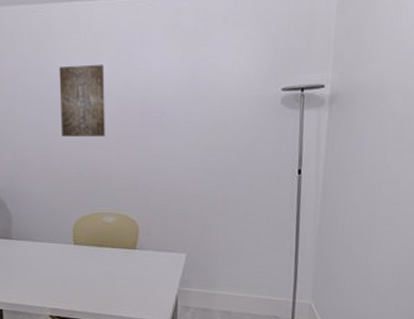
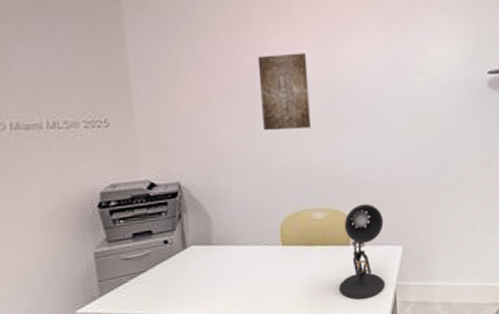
desk lamp: none [124,211,169,300] -> present [339,204,386,300]

